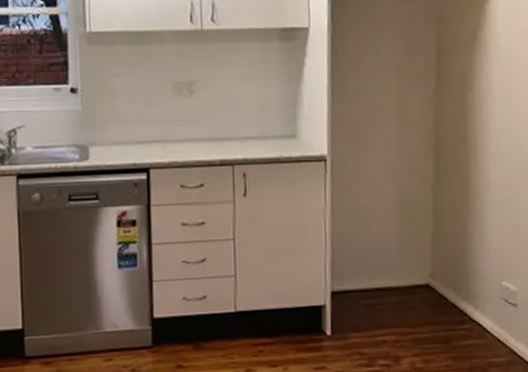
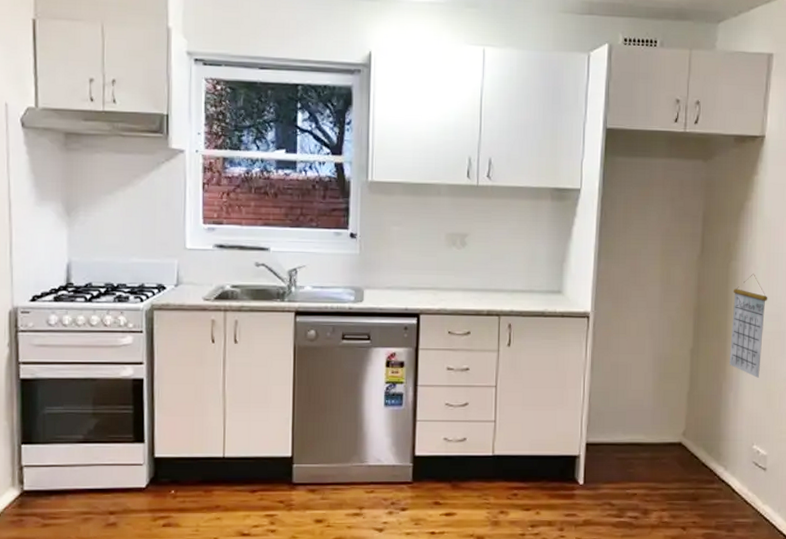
calendar: none [471,105,508,212] -> present [730,274,768,378]

